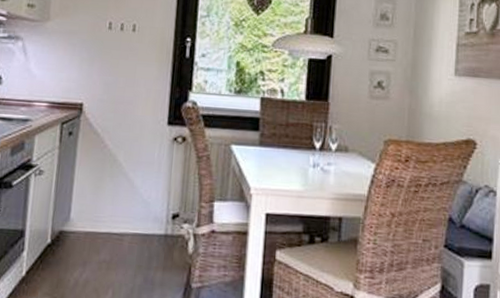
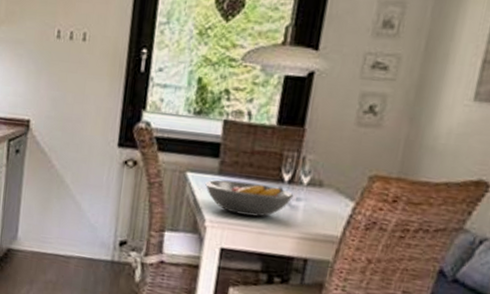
fruit bowl: none [248,150,325,182] -> present [205,179,294,217]

